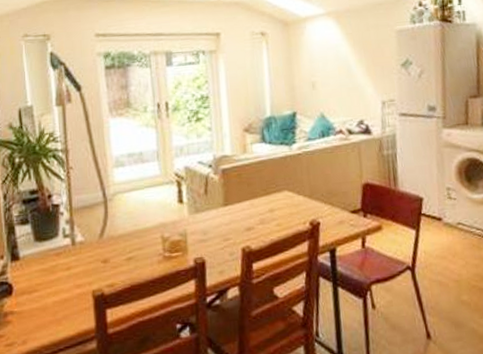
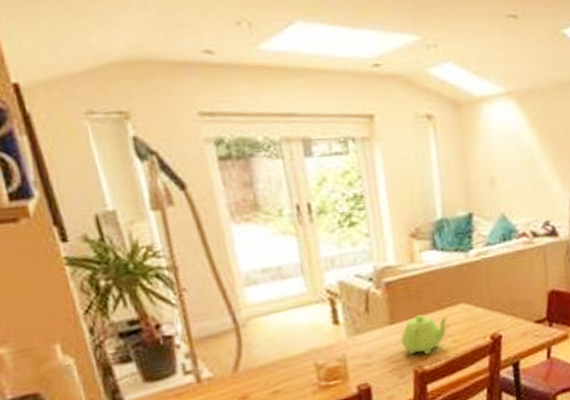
teapot: none [232,199,273,235] -> present [400,314,449,355]

